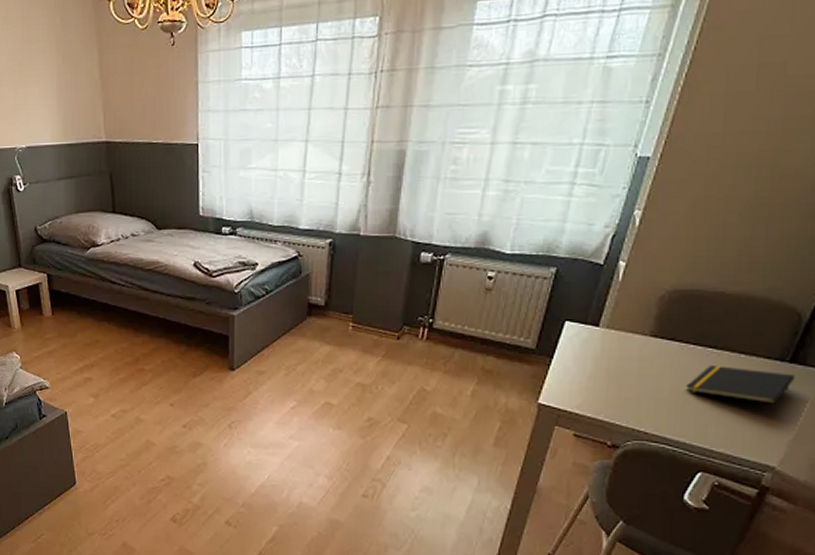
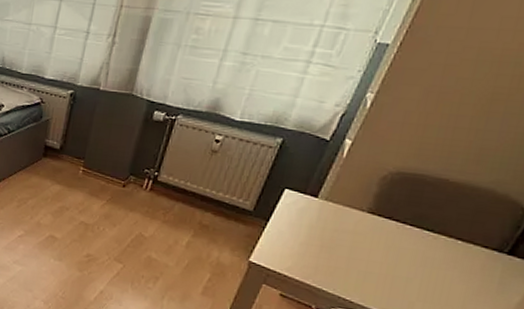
notepad: present [686,365,795,404] -> none [397,247,511,292]

